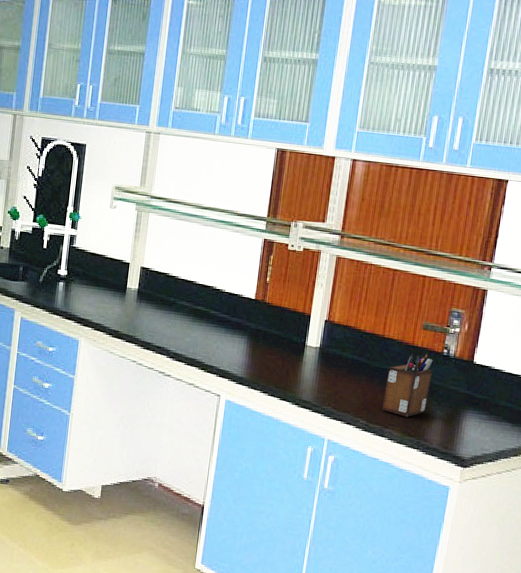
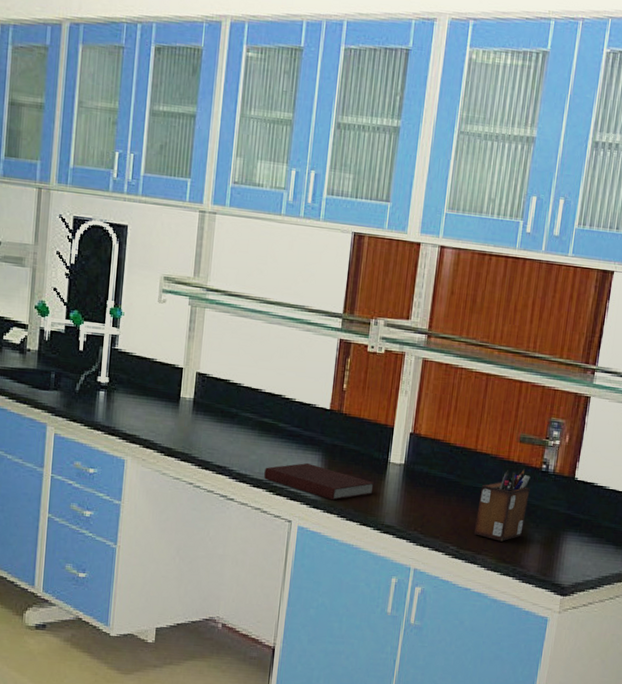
notebook: none [197,345,294,378] -> present [264,462,375,501]

